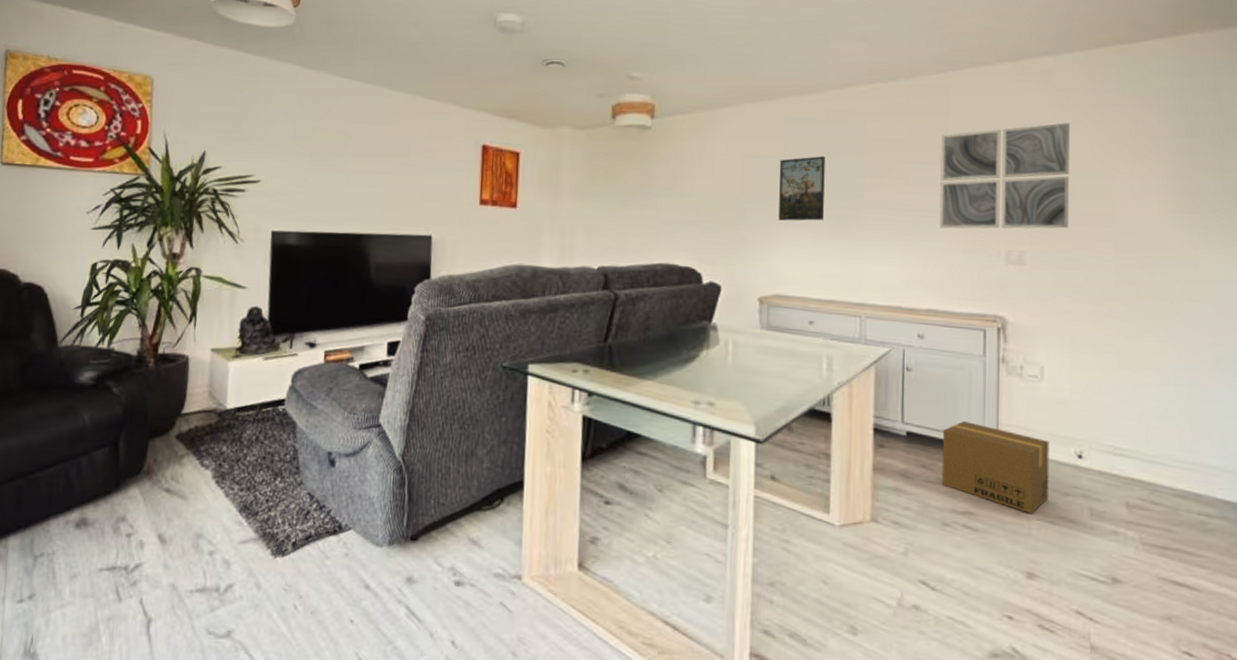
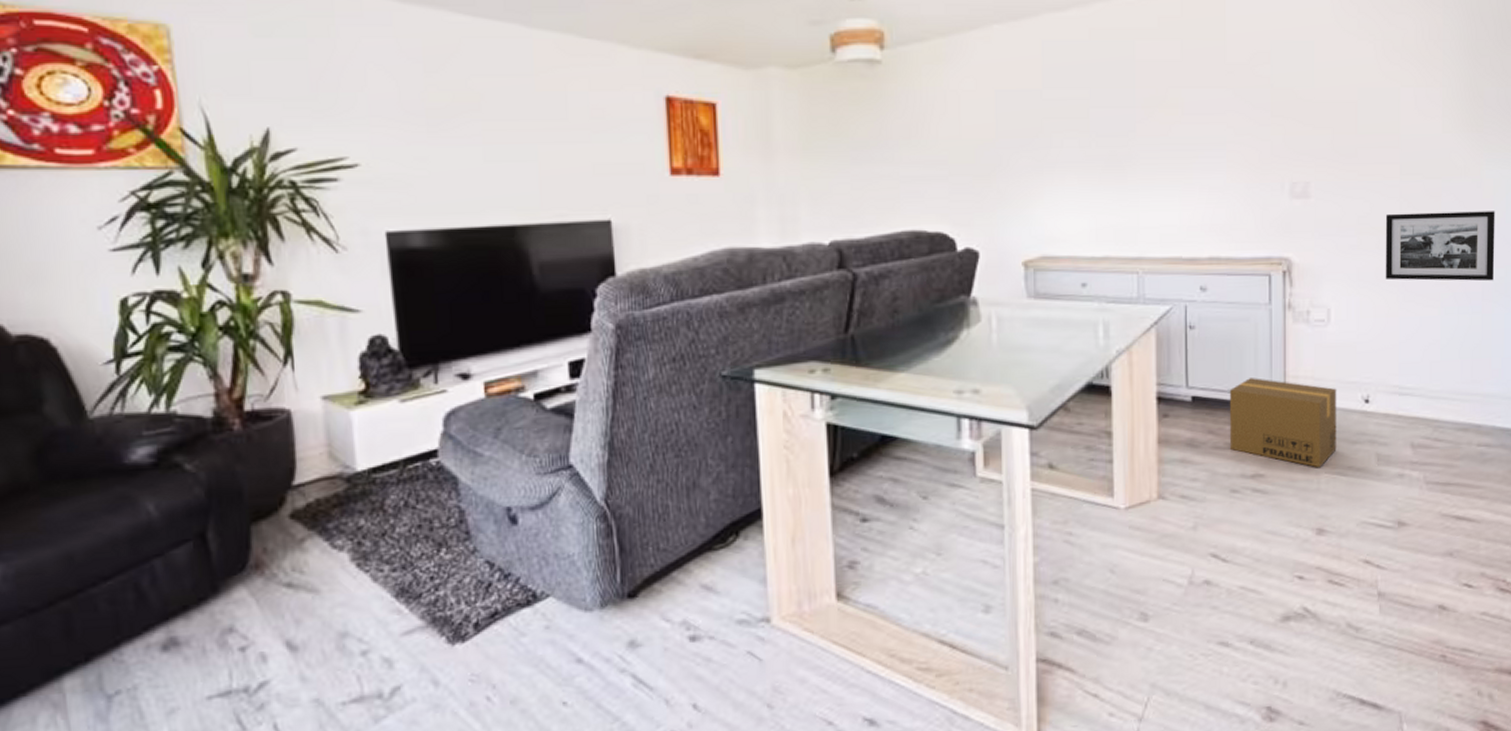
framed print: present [778,156,825,221] -> none [1038,86,1093,167]
wall art: present [939,123,1071,229] -> none [1218,30,1355,163]
picture frame: none [1099,285,1214,358] -> present [1385,211,1495,281]

